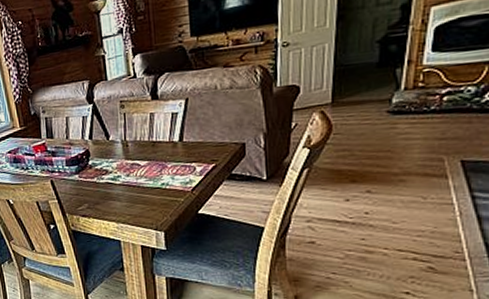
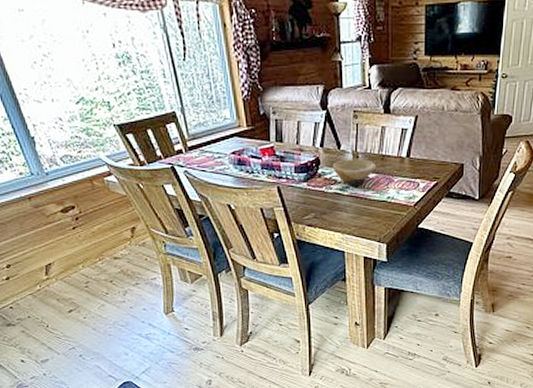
bowl: none [102,147,147,175] -> present [332,159,376,186]

